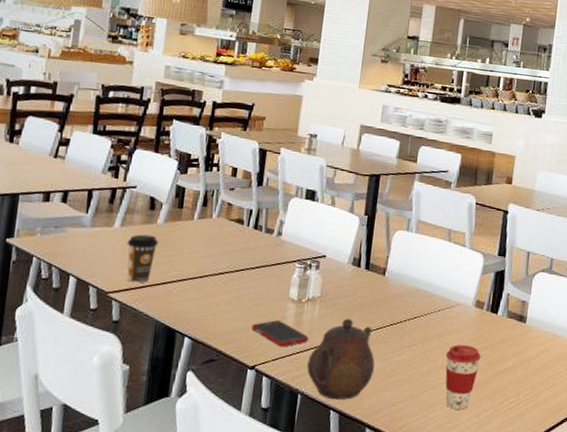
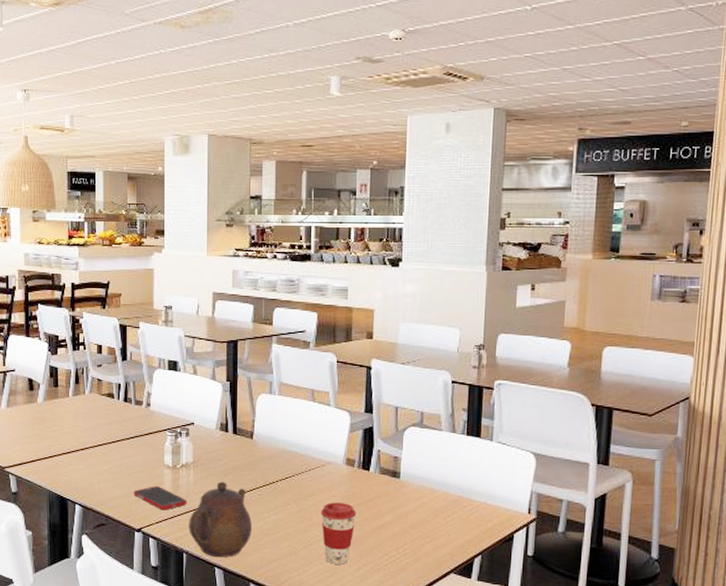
coffee cup: present [127,234,159,283] -> none [14,413,42,458]

